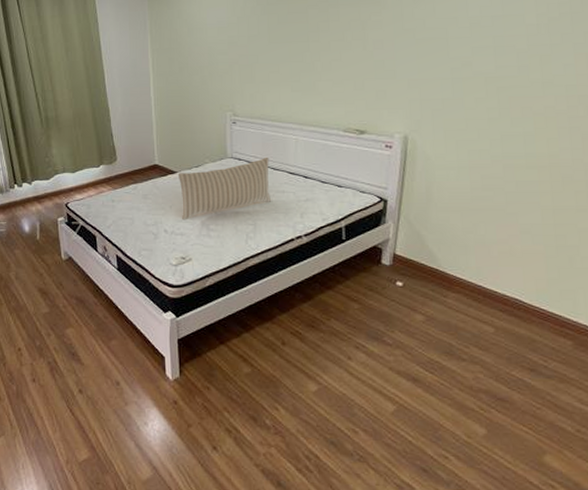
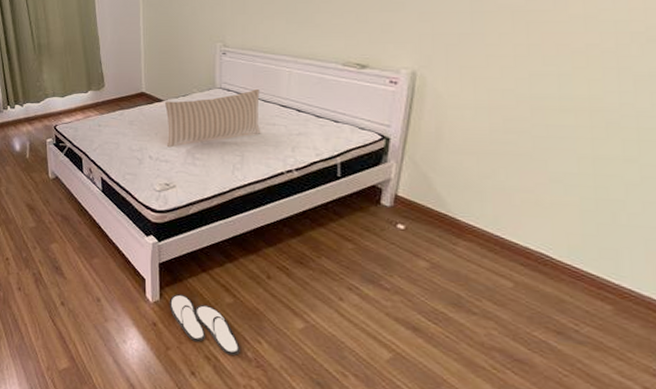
slippers: none [189,369,259,425] -> present [169,294,240,355]

